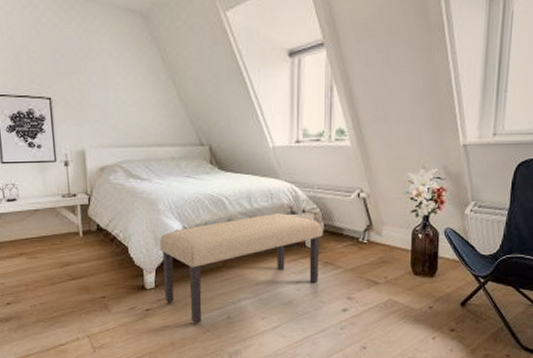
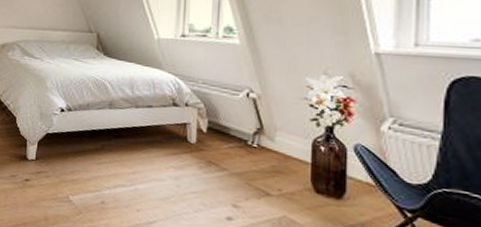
bench: present [159,213,322,324] -> none [43,103,206,203]

